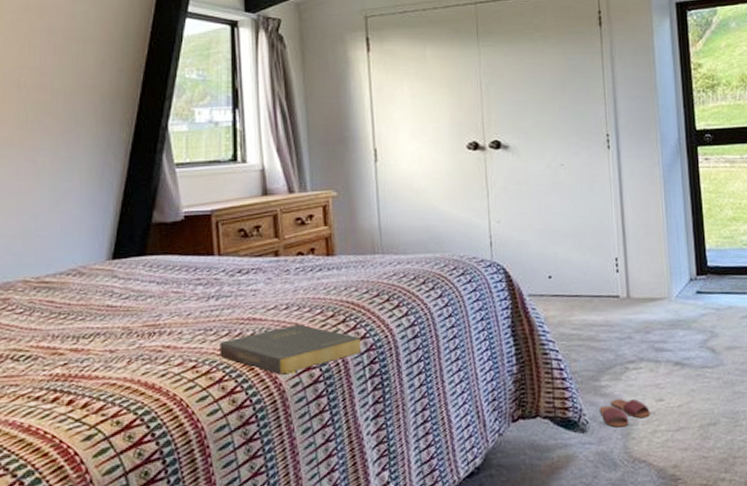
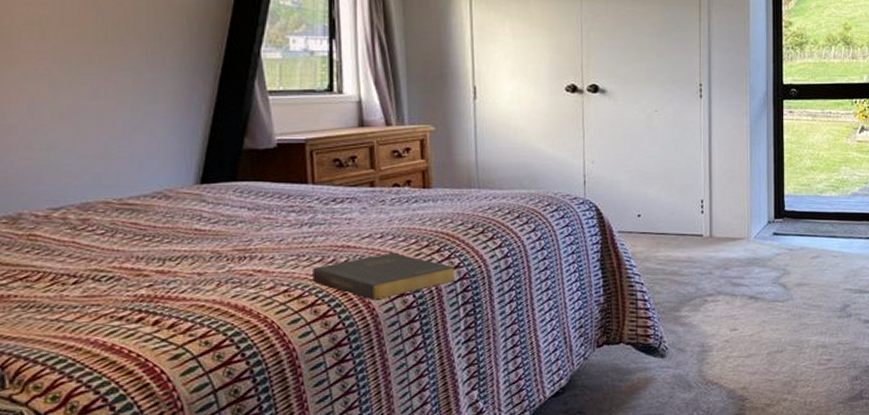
slippers: present [600,399,650,428] -> none [679,328,724,354]

